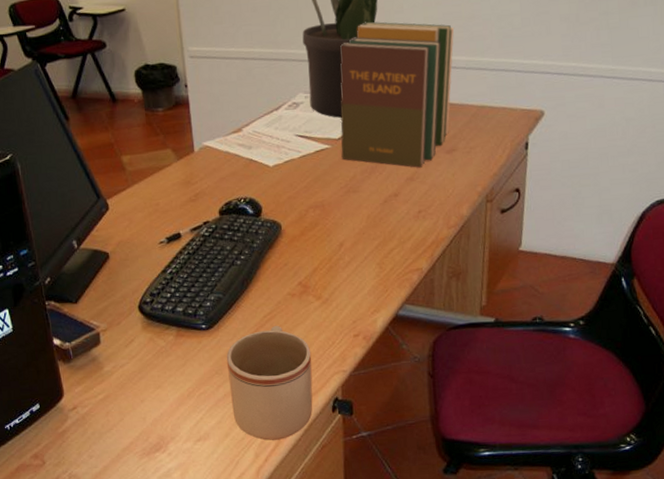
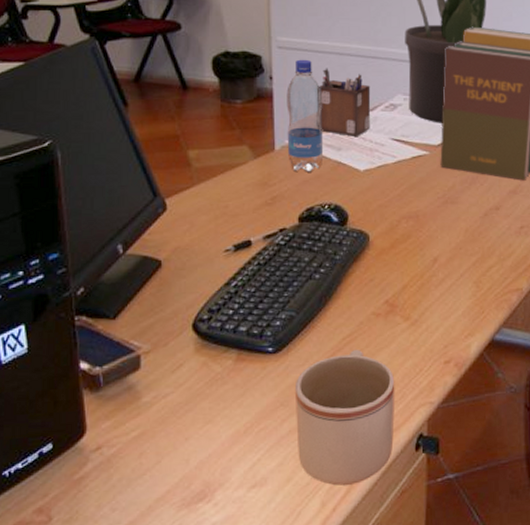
bottle: none [200,66,237,170] -> present [286,59,324,172]
desk organizer: none [228,73,276,135] -> present [319,68,371,136]

